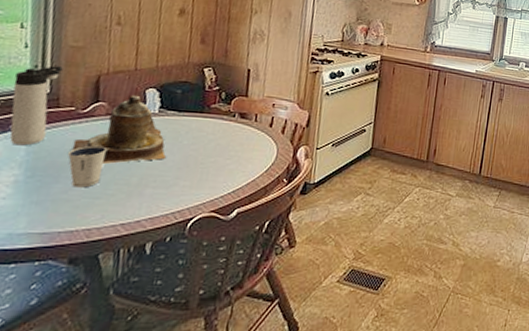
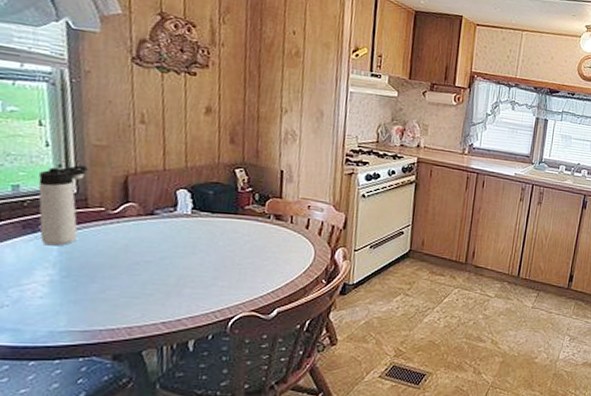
dixie cup: present [68,145,108,188] -> none [102,246,142,288]
teapot: present [72,94,166,164] -> none [105,195,202,264]

